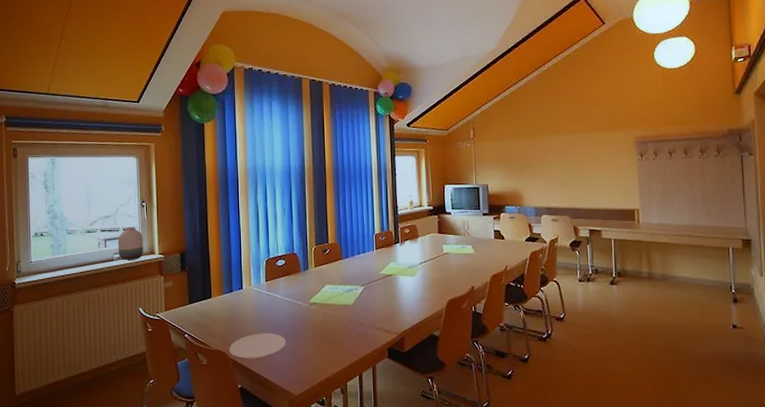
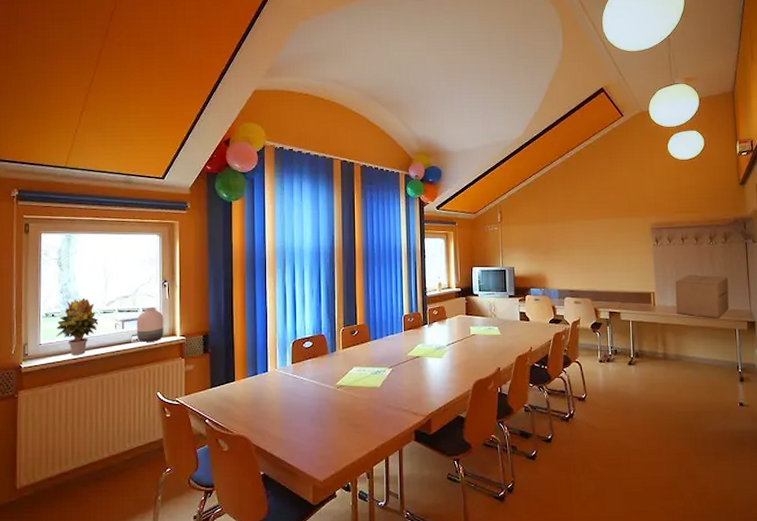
potted plant: none [44,218,83,272] -> present [55,297,99,355]
plate: present [228,333,287,359] -> none [251,417,312,445]
box: none [661,190,722,237] -> present [675,275,729,319]

